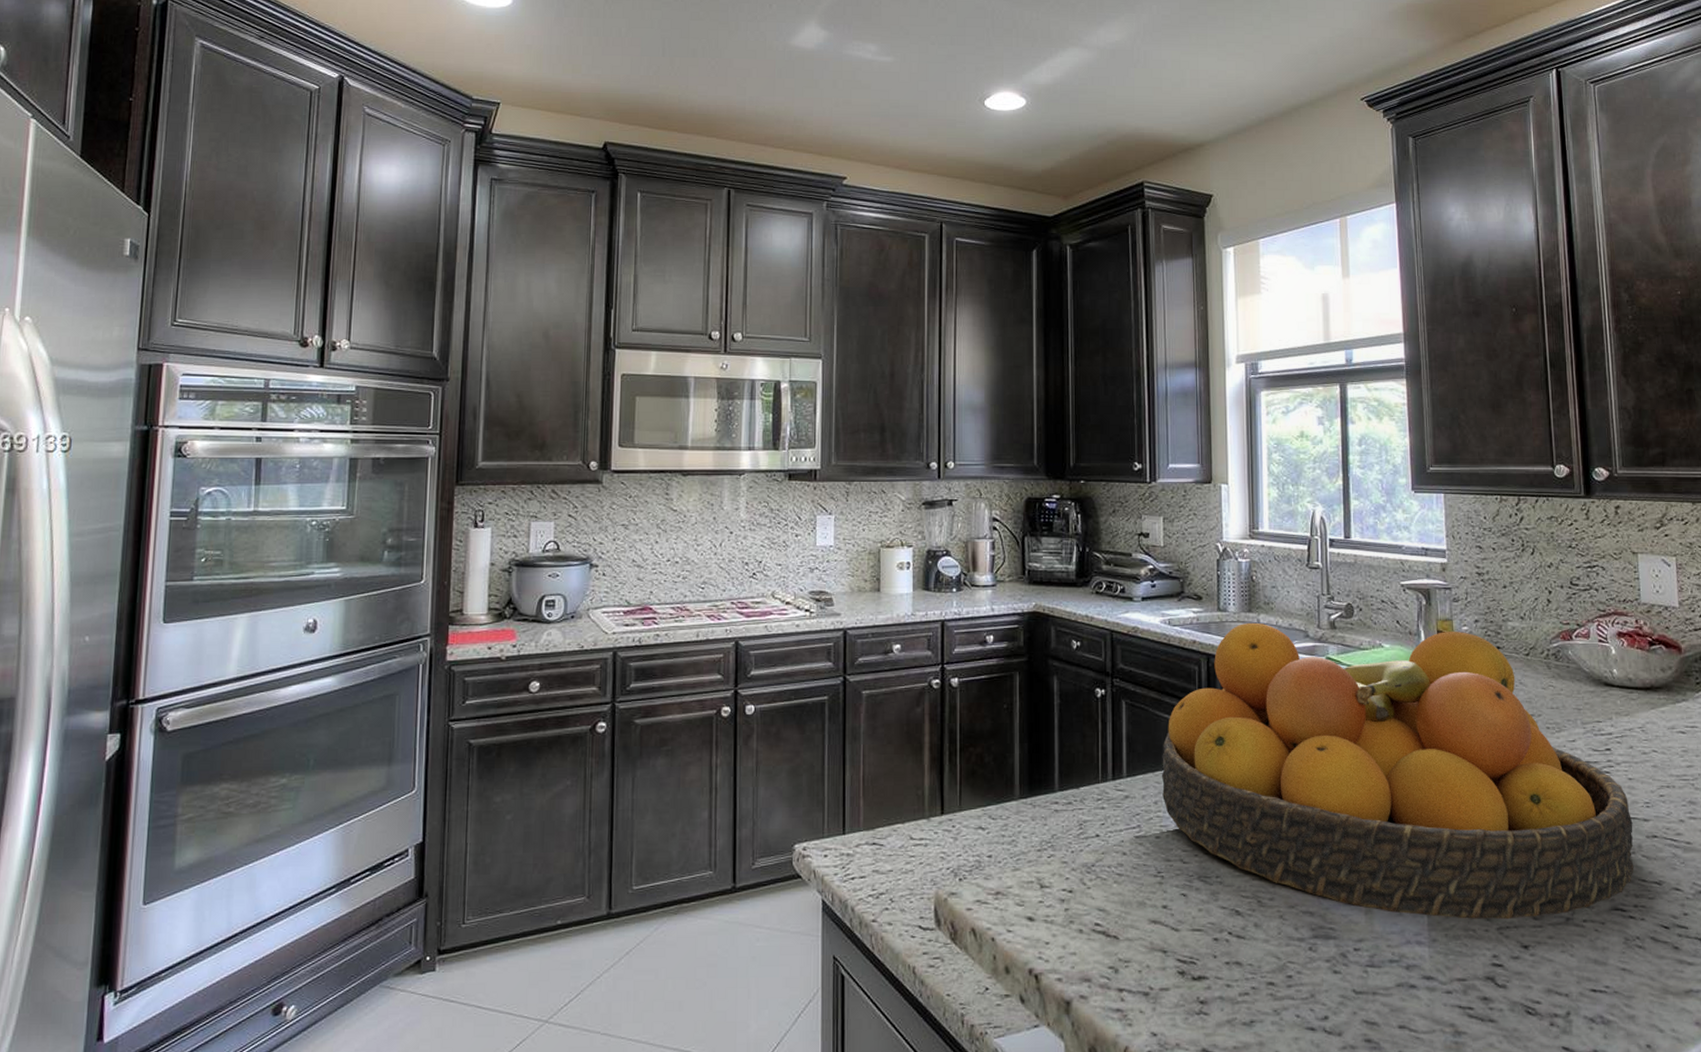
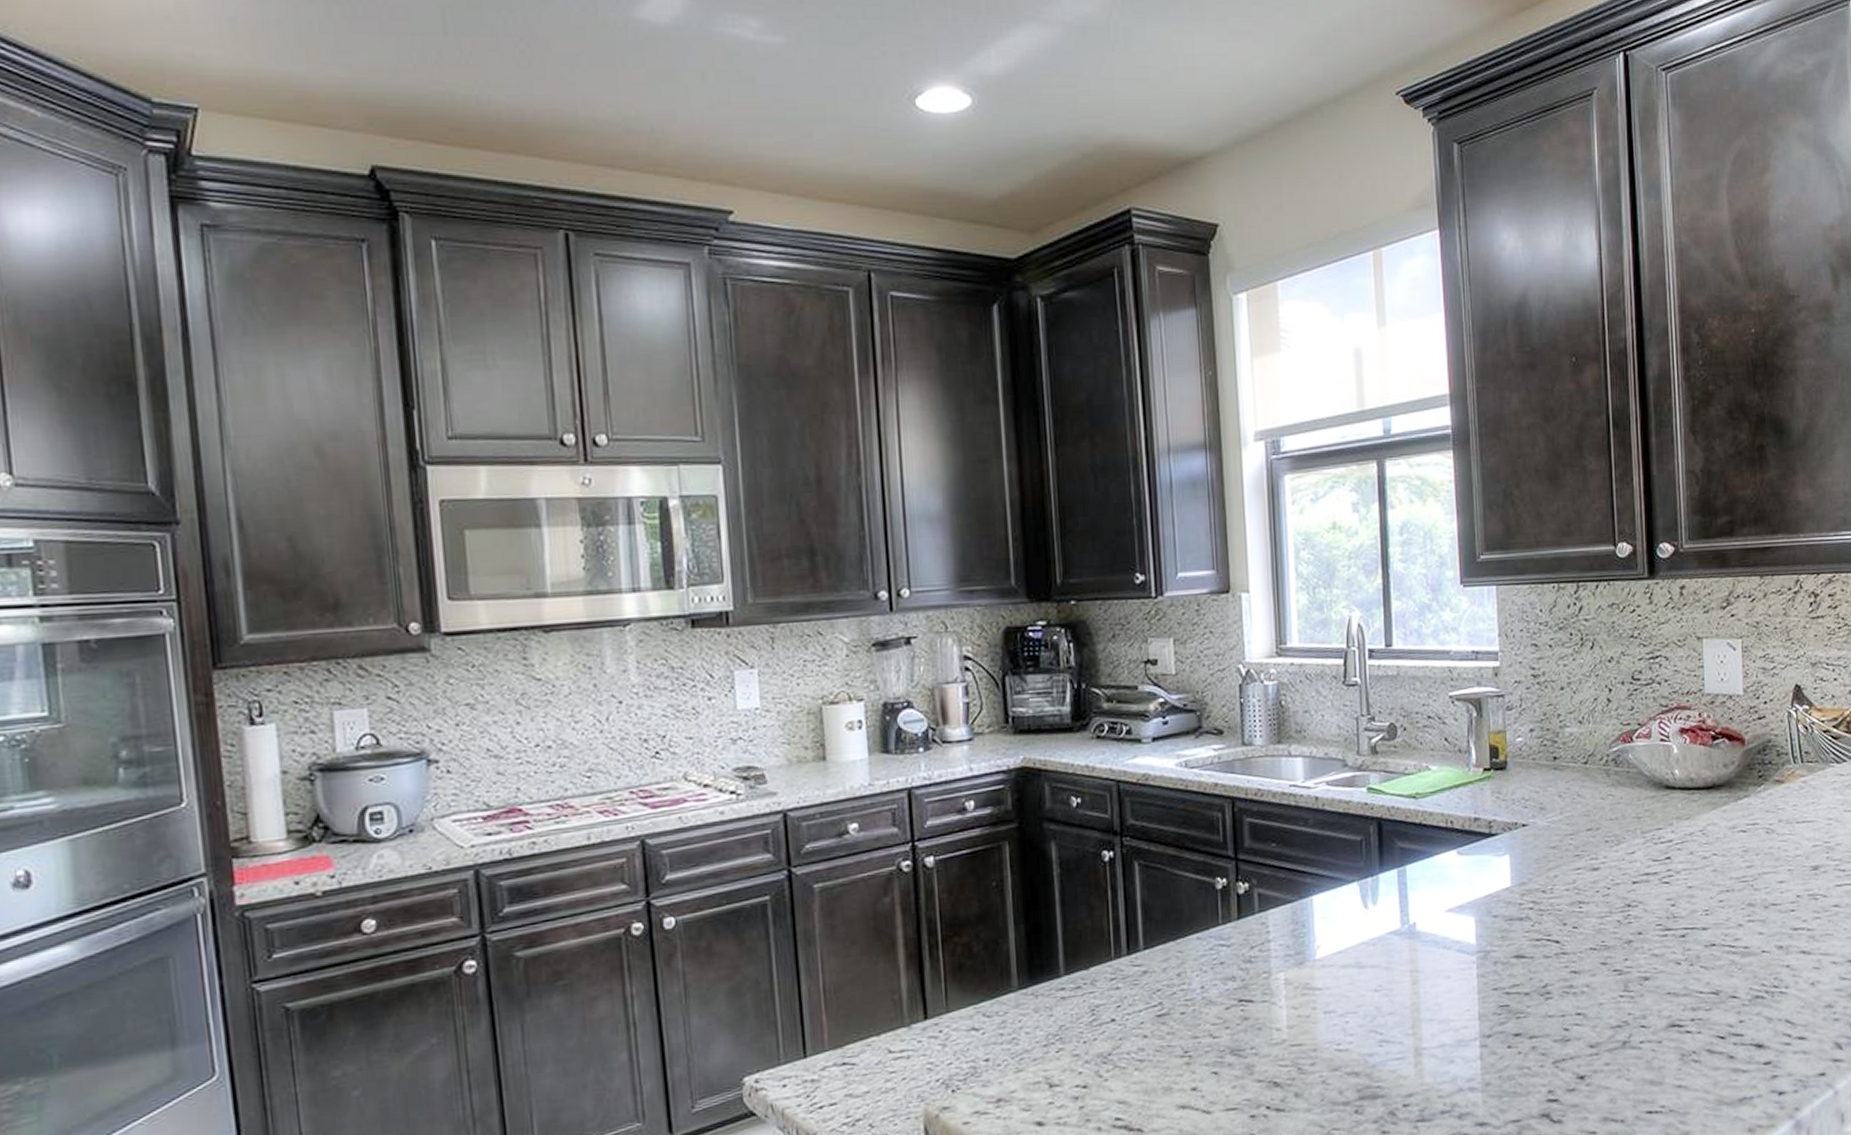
fruit bowl: present [1161,622,1634,919] -> none [1183,744,1692,1061]

